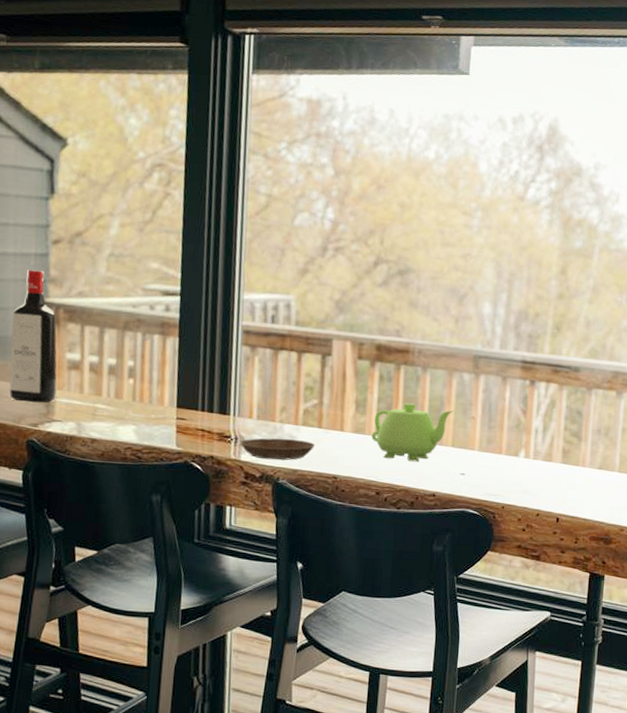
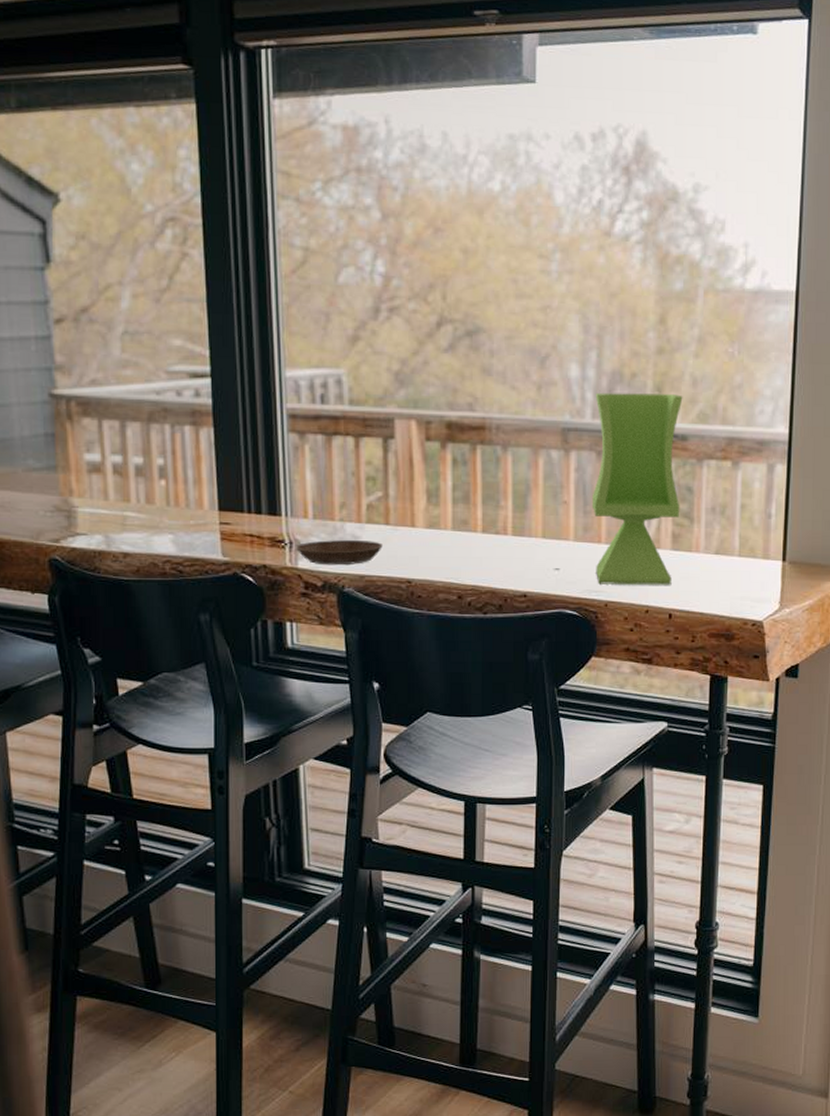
liquor bottle: present [9,270,57,403] -> none [18,357,77,515]
teapot: present [371,403,454,462] -> none [448,489,542,558]
vase: none [495,327,578,493] -> present [591,392,683,585]

